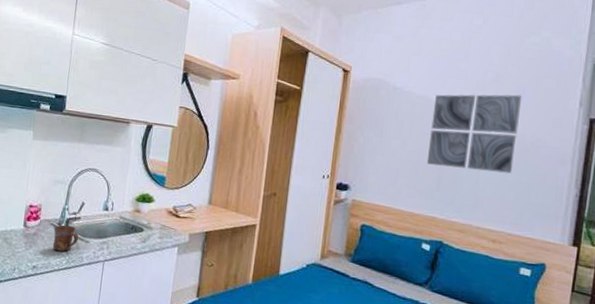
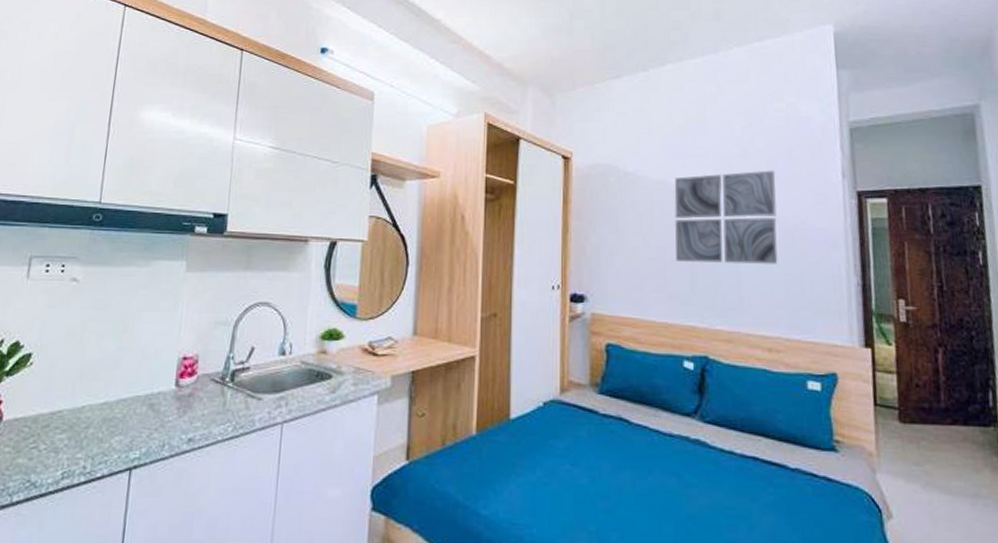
mug: present [52,225,79,252] -> none [214,379,249,415]

